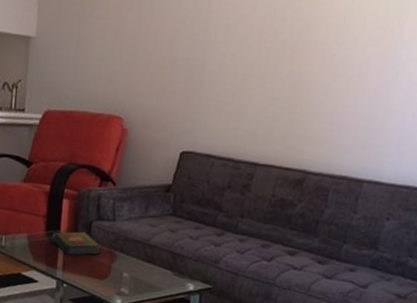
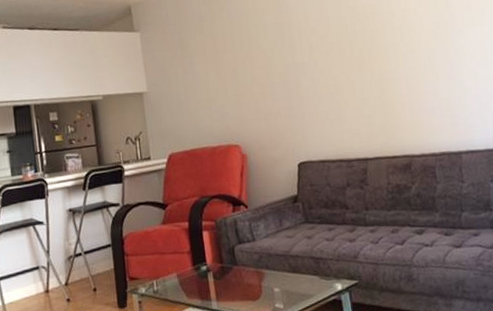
book: present [53,231,101,256] -> none [201,258,248,285]

